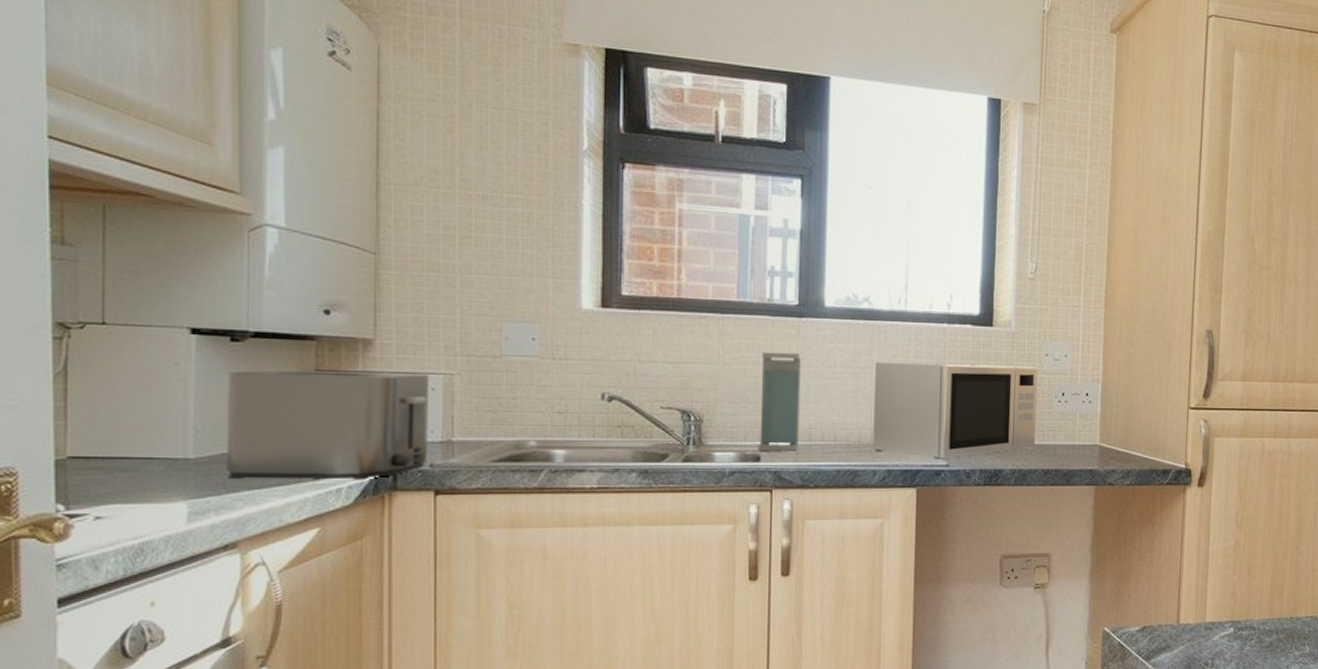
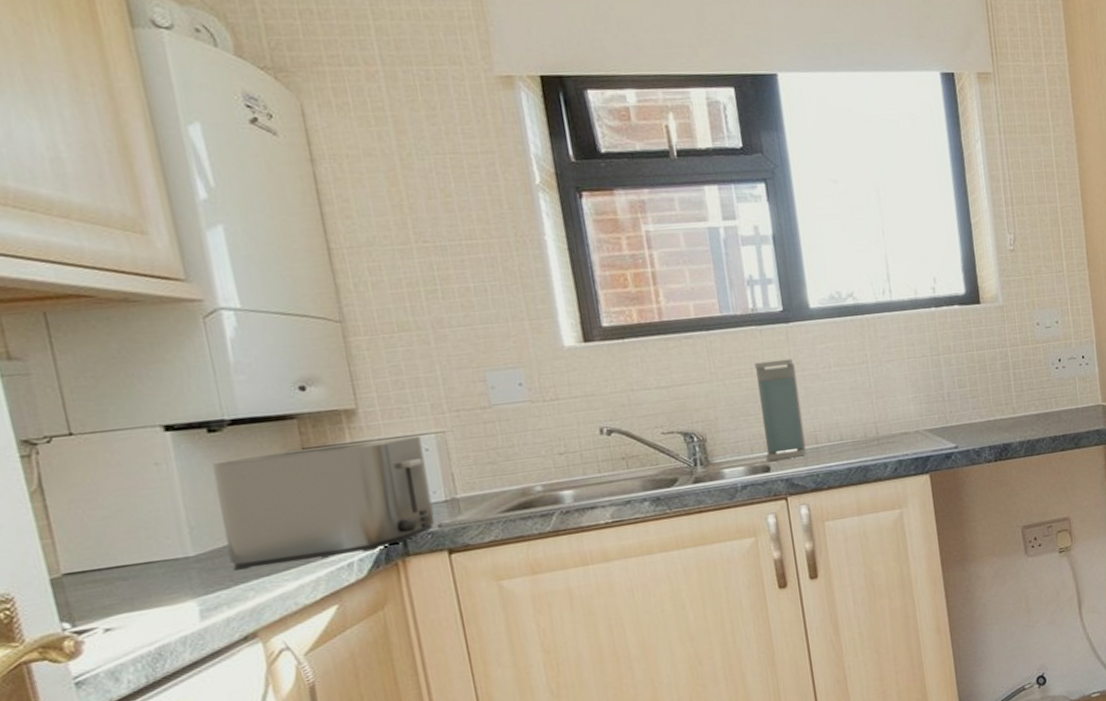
microwave: present [872,361,1038,459] -> none [869,337,1039,444]

